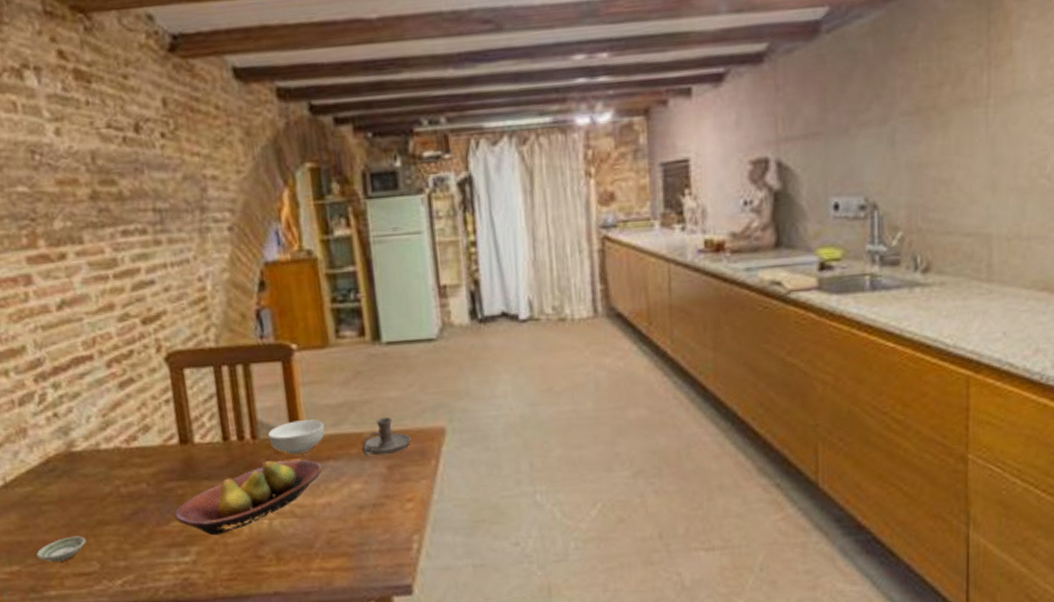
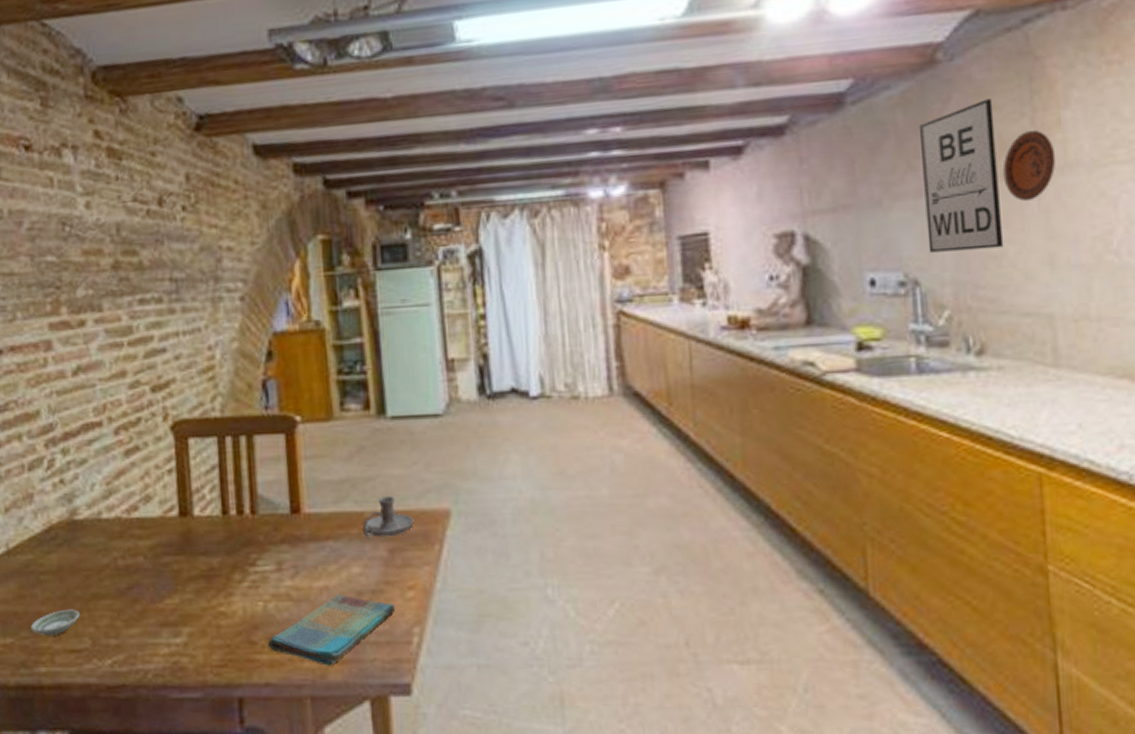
fruit bowl: present [174,459,323,536] -> none [169,537,321,616]
cereal bowl: present [268,419,325,455] -> none [268,496,326,532]
dish towel: none [274,509,396,574] -> present [267,594,396,666]
wall art: none [886,29,954,178] -> present [918,99,1004,253]
decorative plate: none [958,60,1005,129] -> present [1002,130,1056,202]

